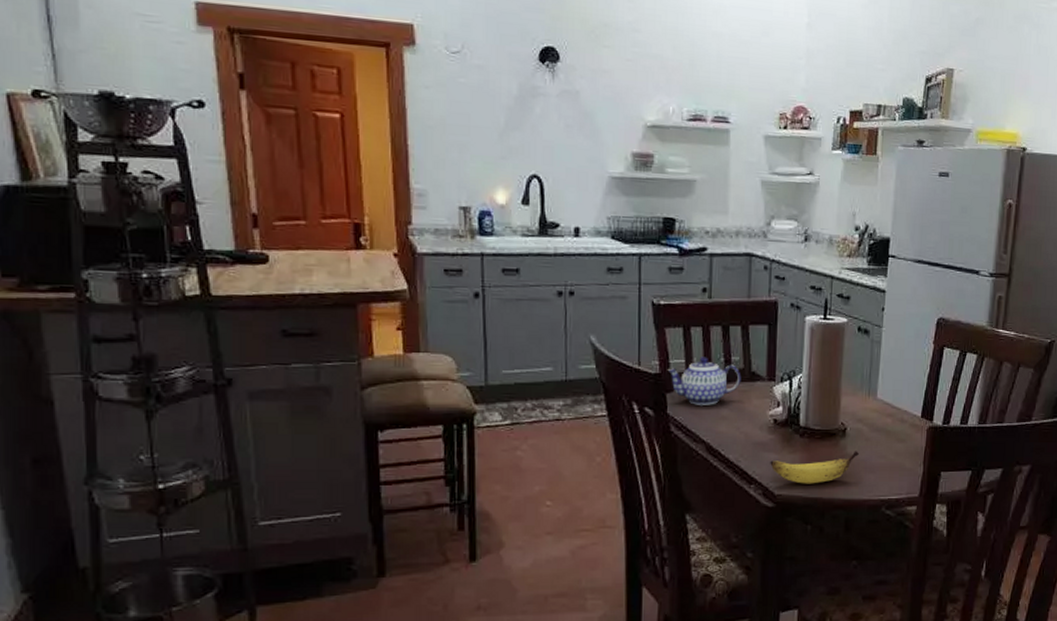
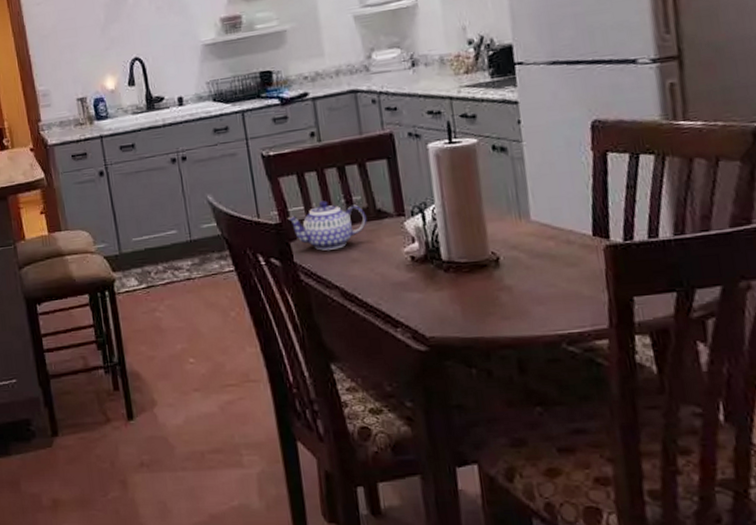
banana: present [770,451,859,484] -> none [414,281,520,324]

